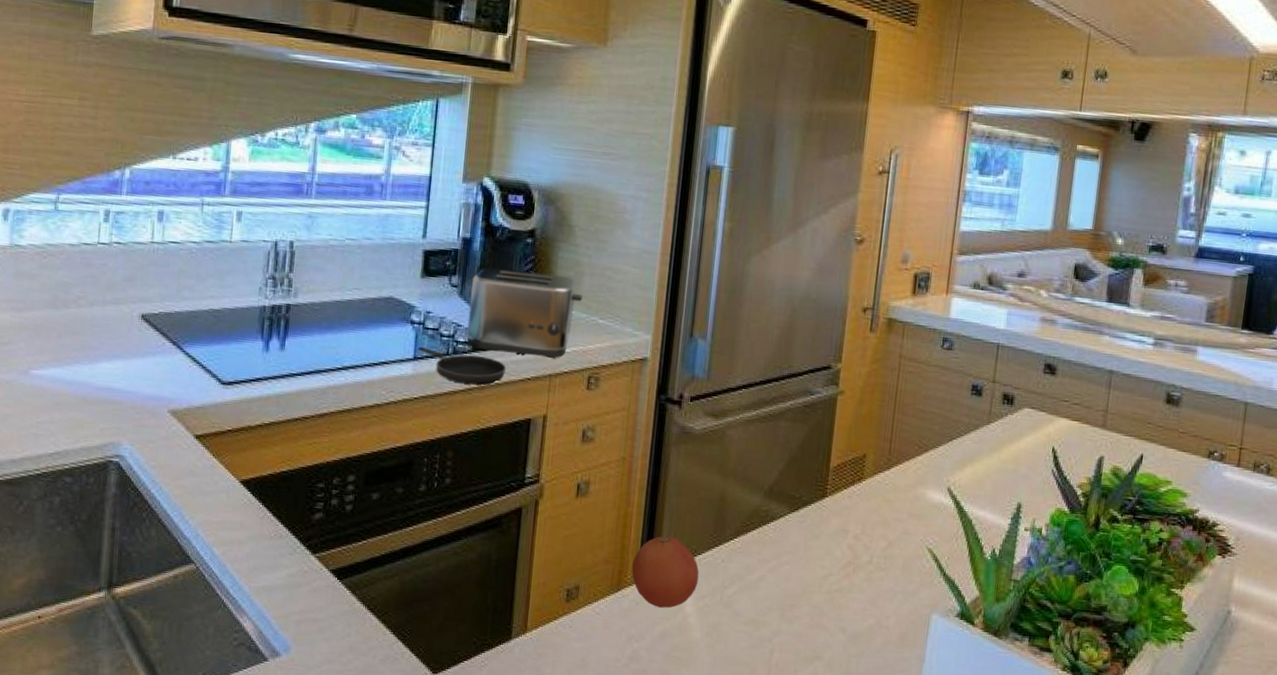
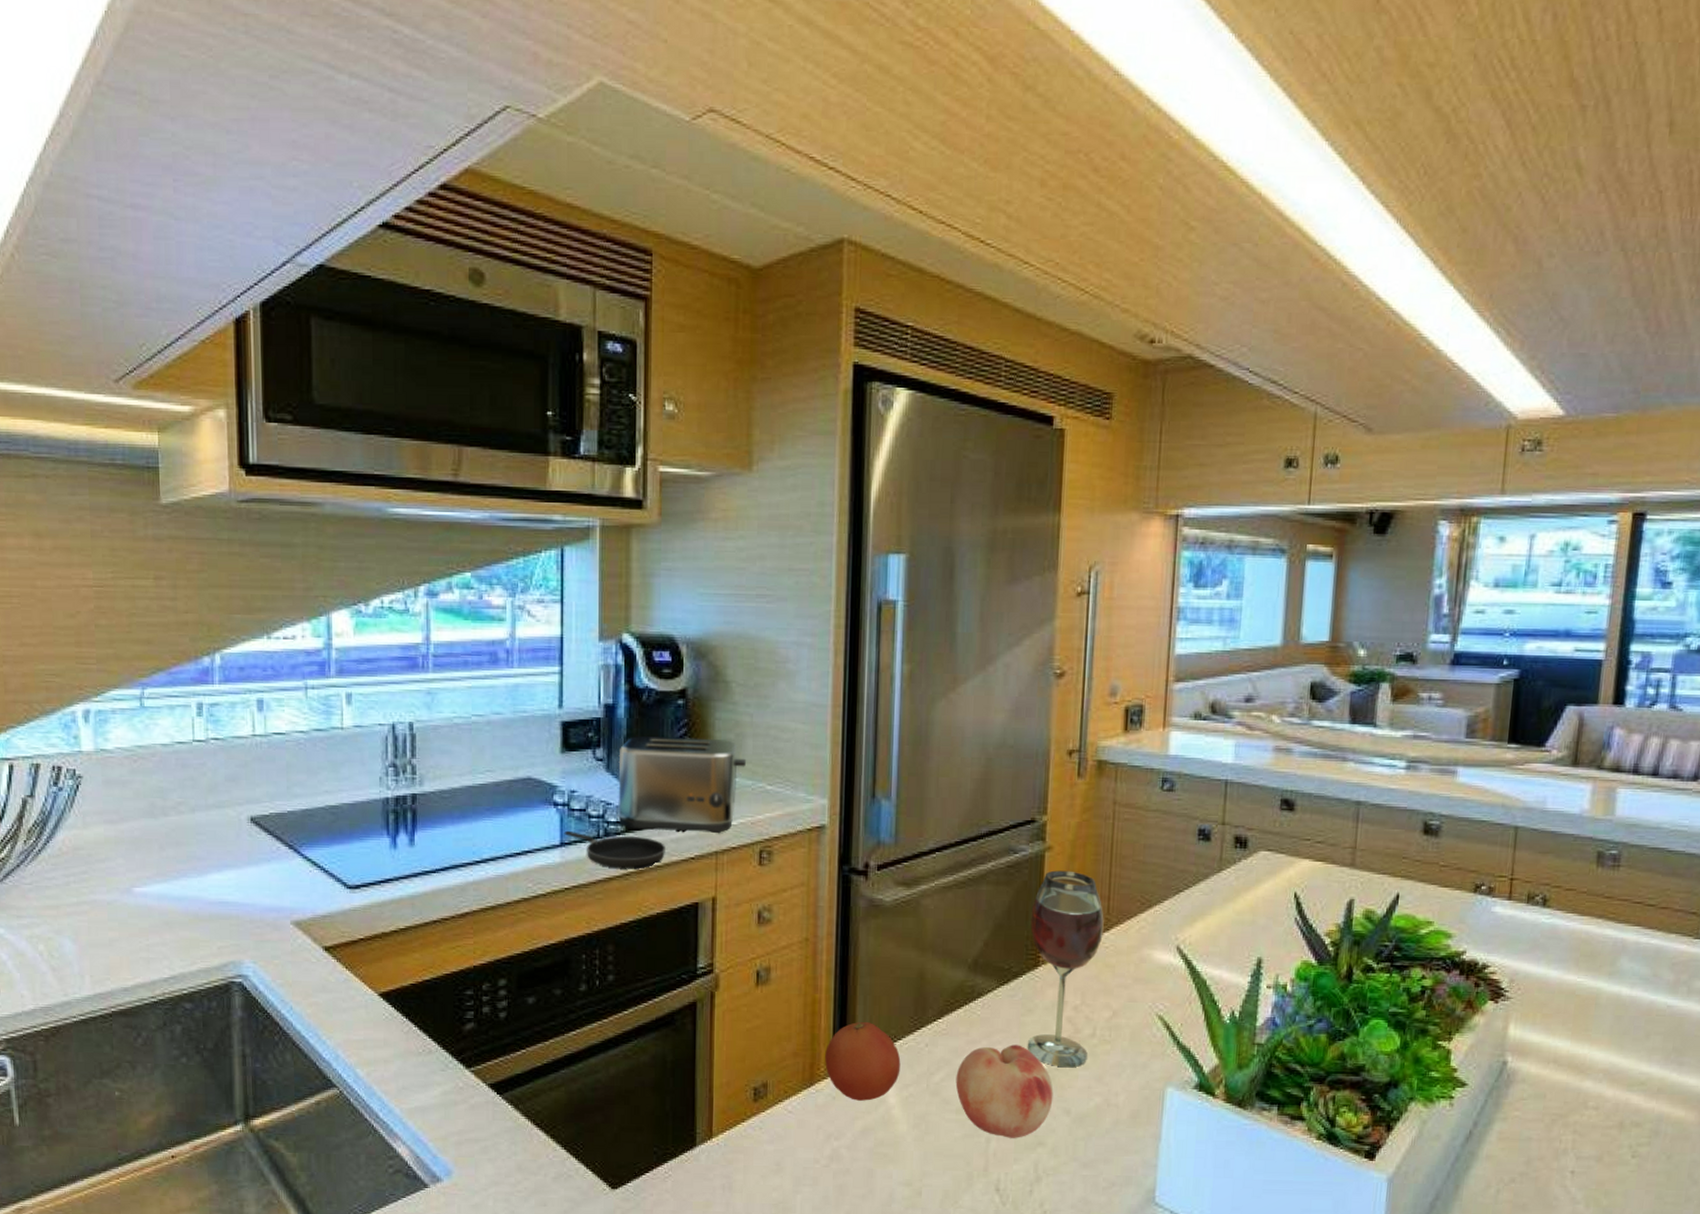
fruit: none [746,566,833,651] -> present [955,1044,1054,1138]
wineglass: none [811,412,886,591] -> present [1027,870,1104,1068]

